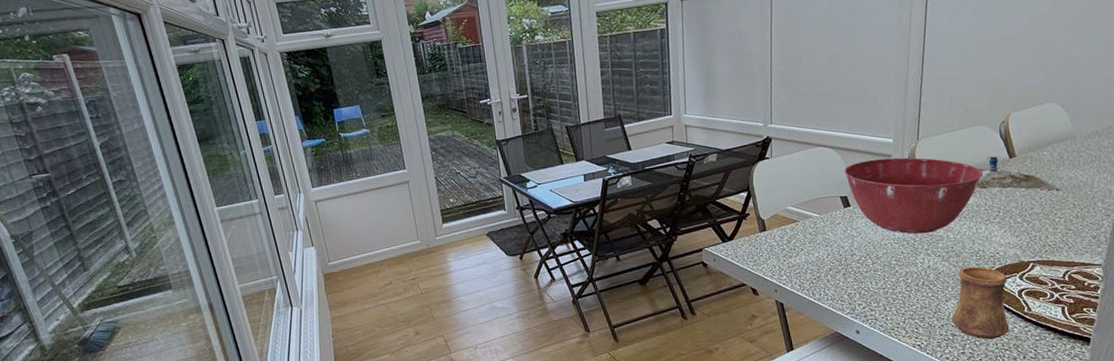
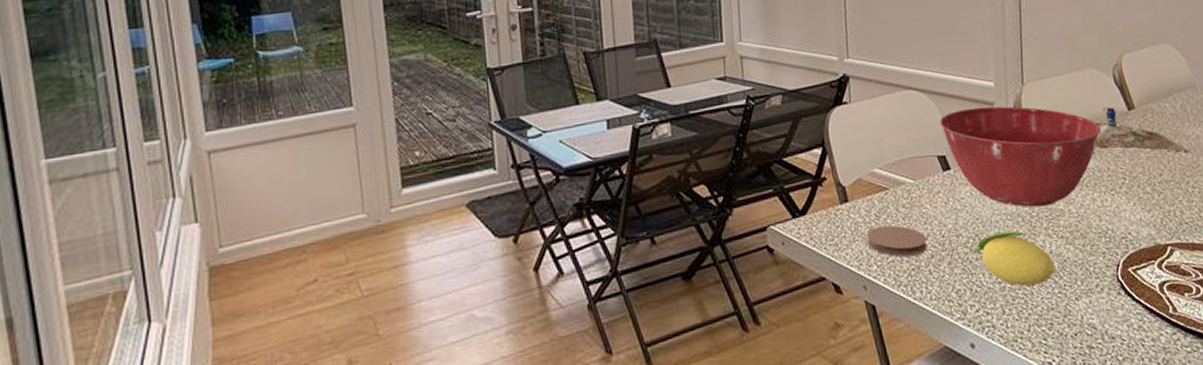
coaster: none [779,247,828,270] -> present [866,225,928,257]
fruit: none [862,251,932,291] -> present [970,230,1057,287]
cup: present [951,266,1010,340] -> none [1085,251,1156,353]

